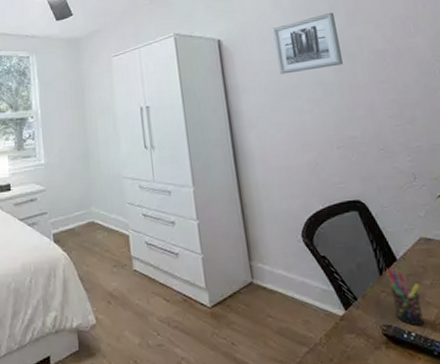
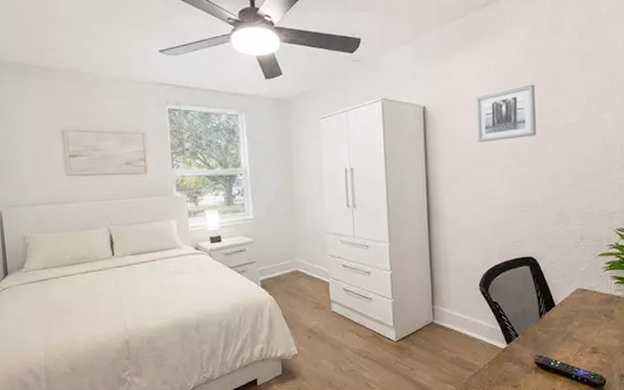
pen holder: present [386,269,425,326] -> none [546,313,570,357]

